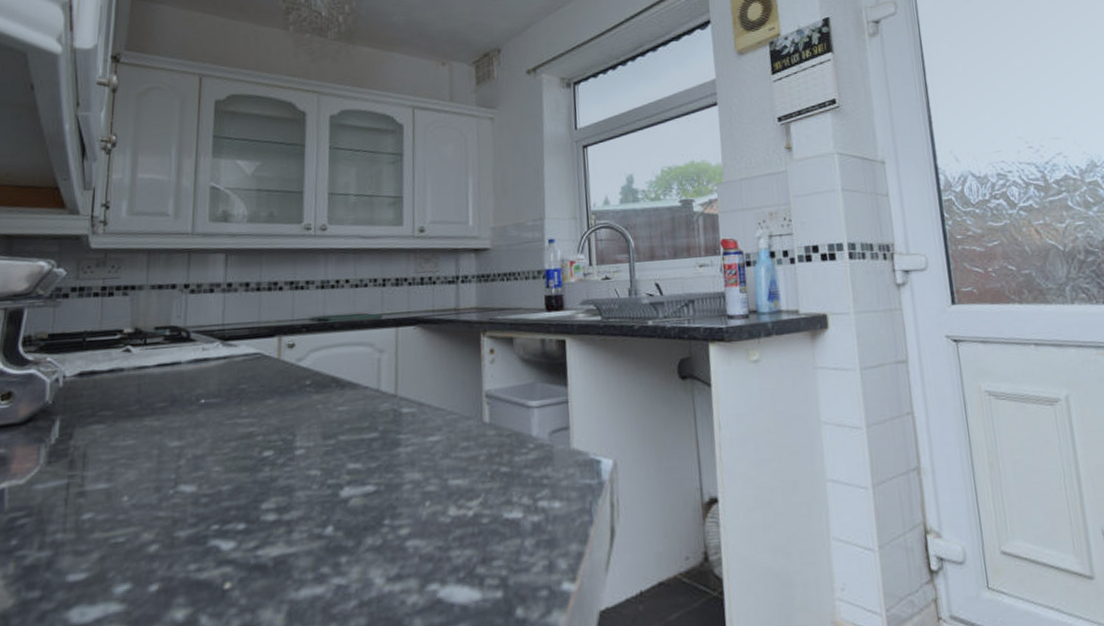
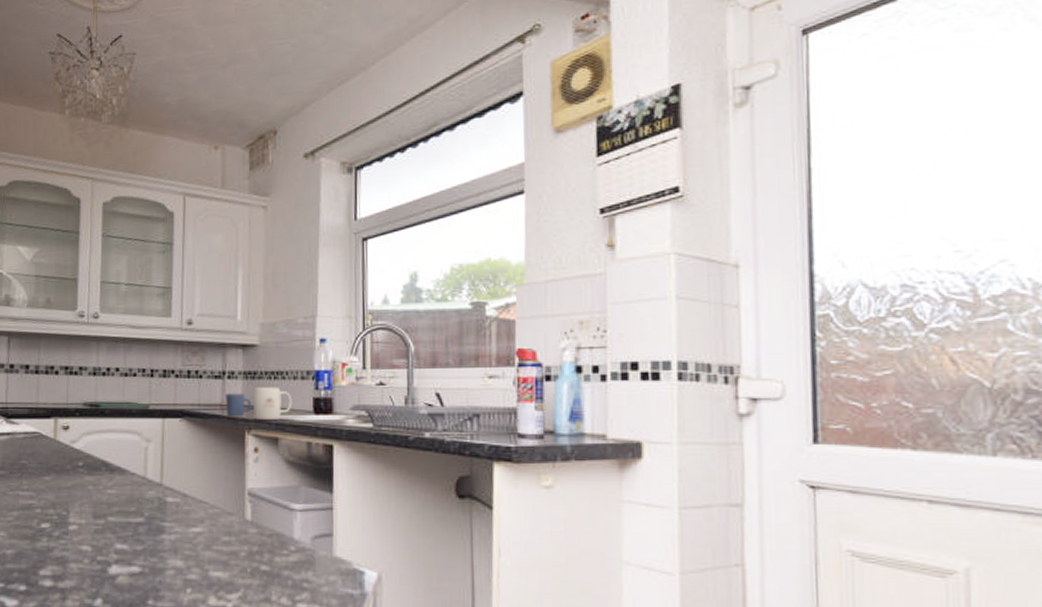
mug: none [460,296,487,322] -> present [226,393,252,418]
mug: none [486,288,526,322] -> present [252,387,293,420]

